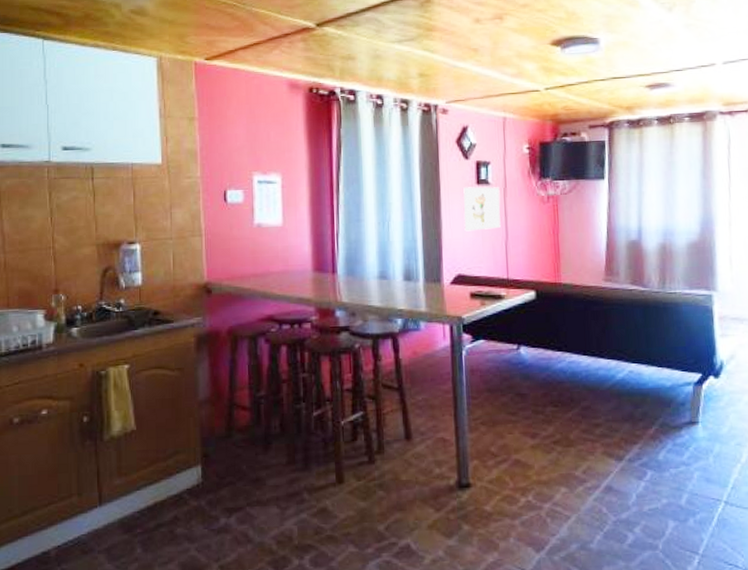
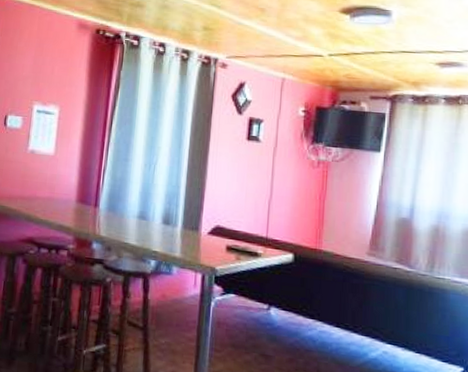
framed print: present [463,186,501,232] -> none [229,141,270,186]

